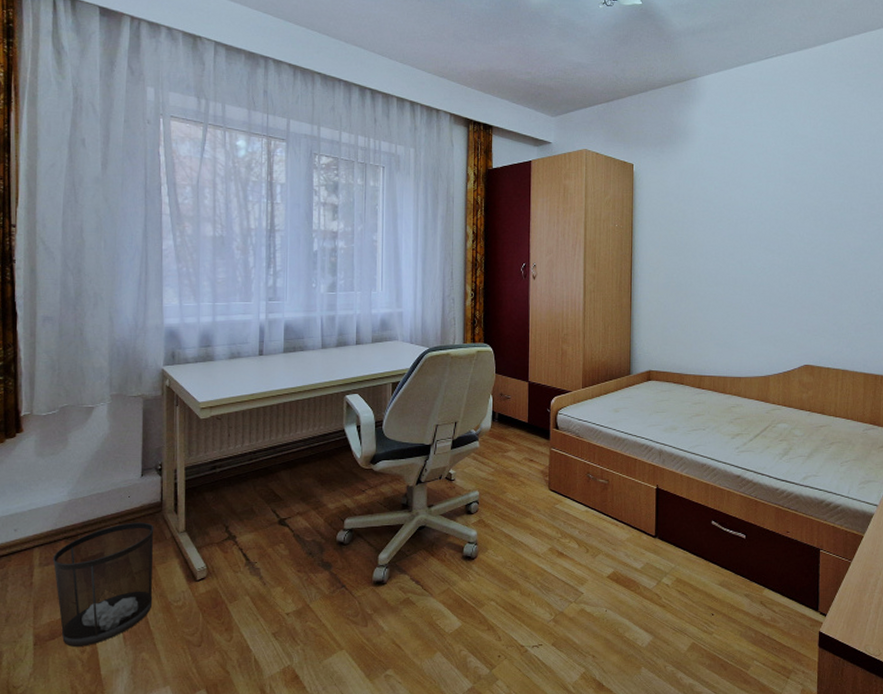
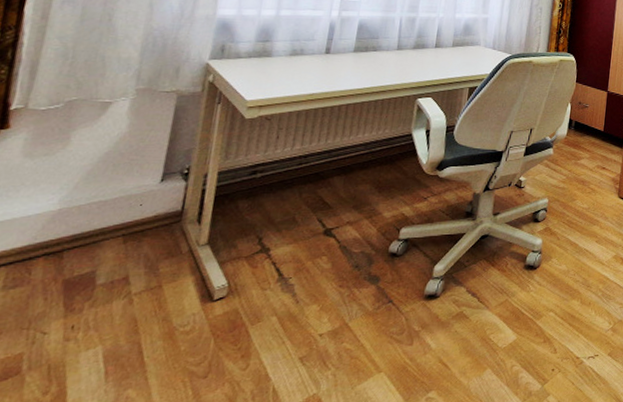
waste bin: present [52,522,154,647] -> none [18,234,168,388]

